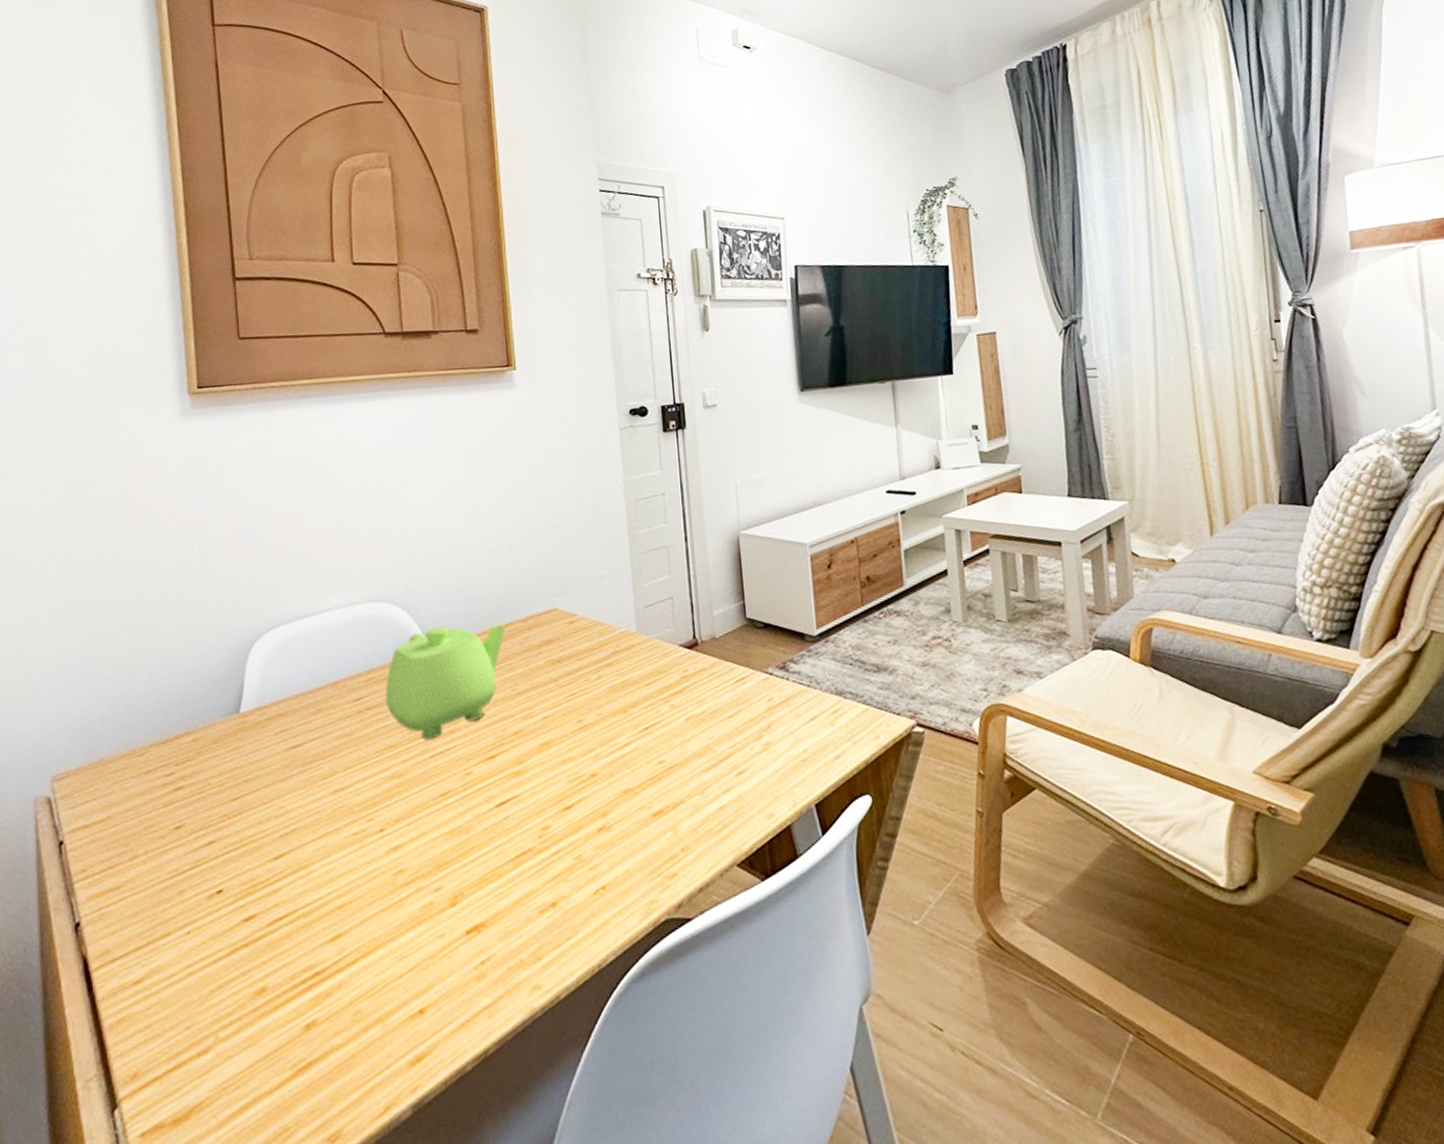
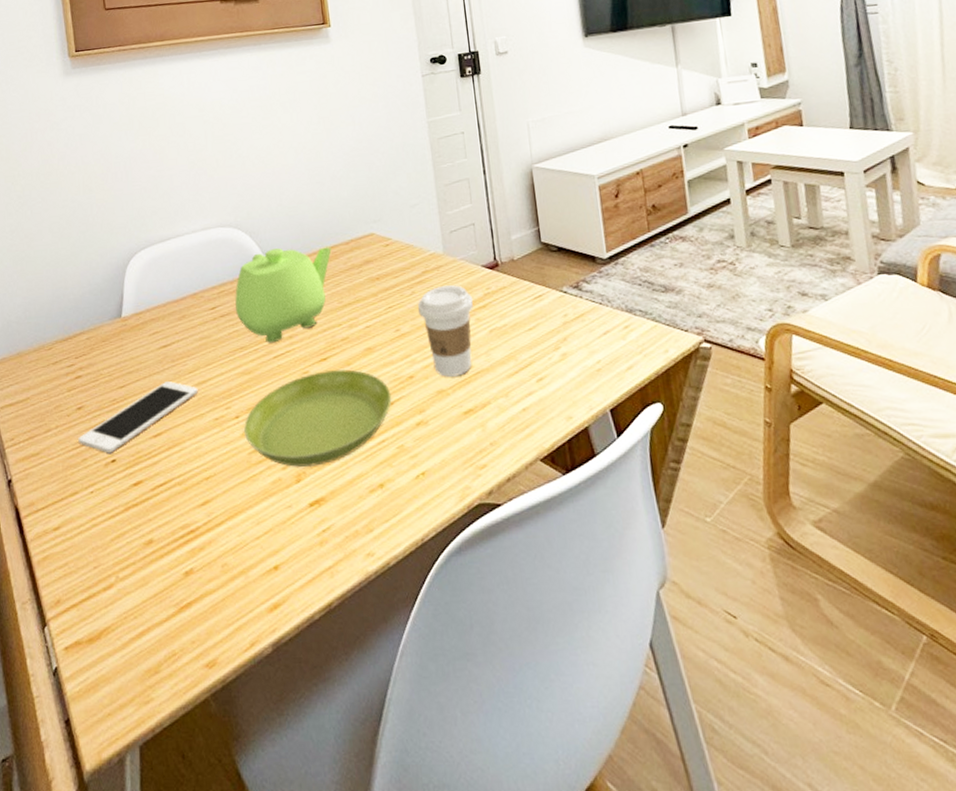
cell phone: none [174,790,334,883] -> present [78,381,198,453]
saucer: none [390,768,570,888] -> present [244,369,392,468]
coffee cup: none [604,667,668,774] -> present [417,285,473,377]

